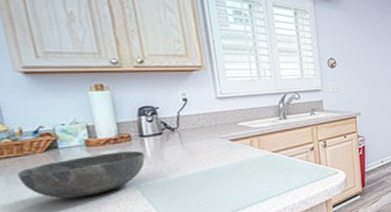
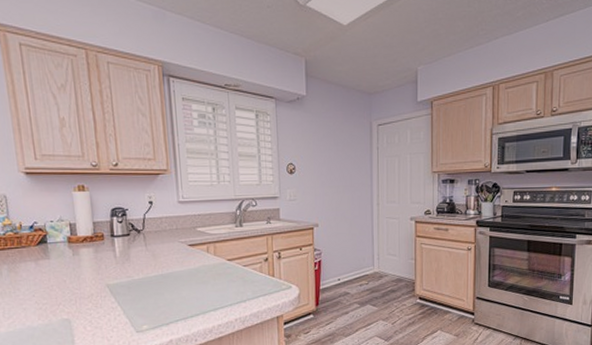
bowl: present [17,151,146,199] -> none [16,249,115,290]

